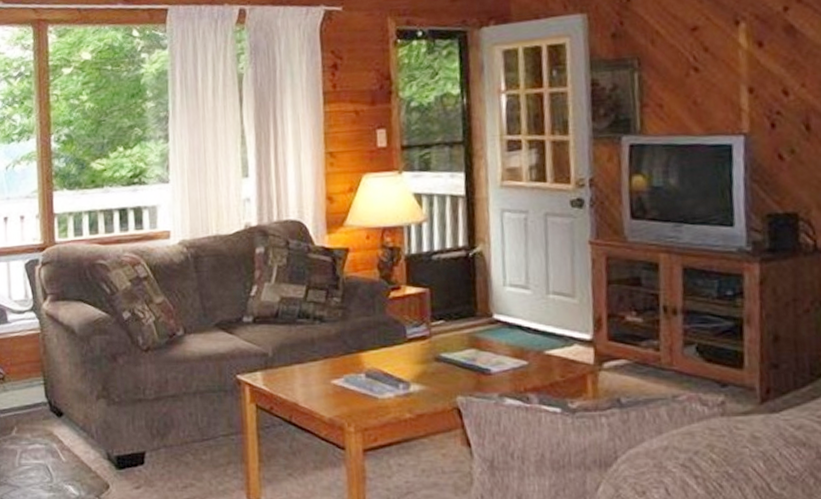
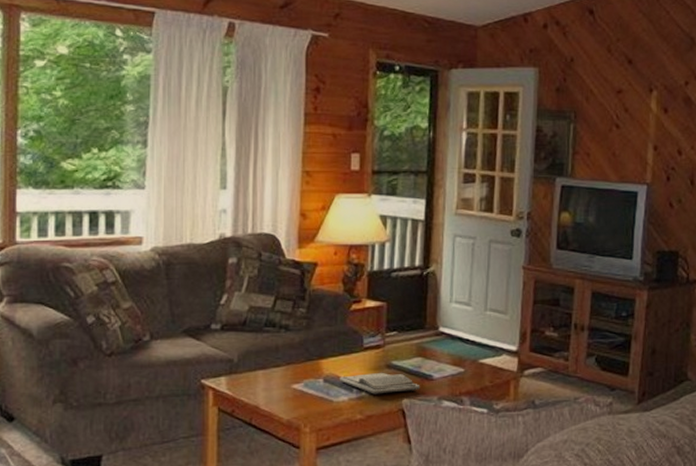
book: none [383,366,477,391] -> present [340,372,421,394]

